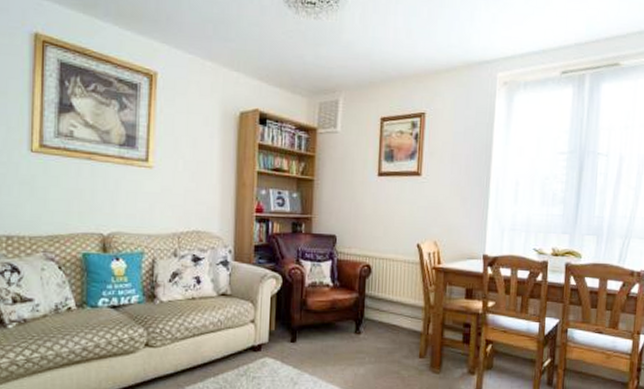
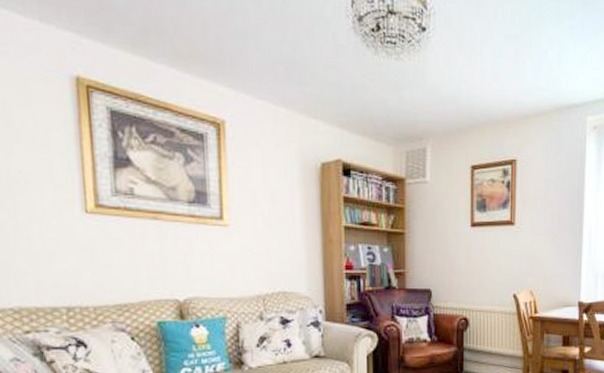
books: none [275,207,304,231] -> present [366,263,397,287]

